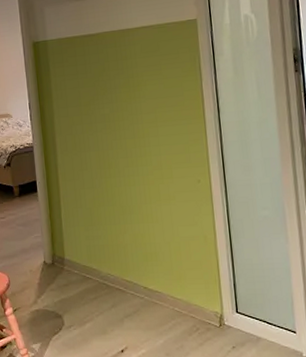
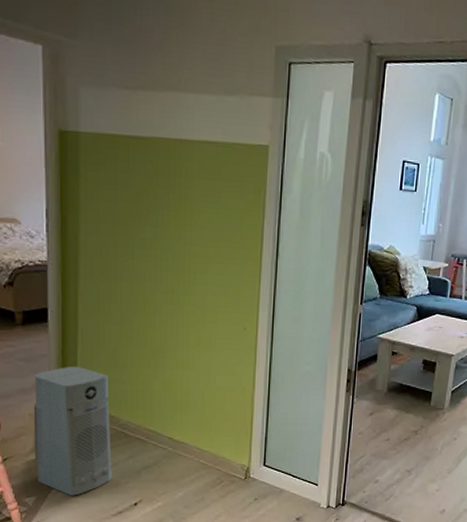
air purifier: none [32,227,100,343] -> present [33,367,112,496]

